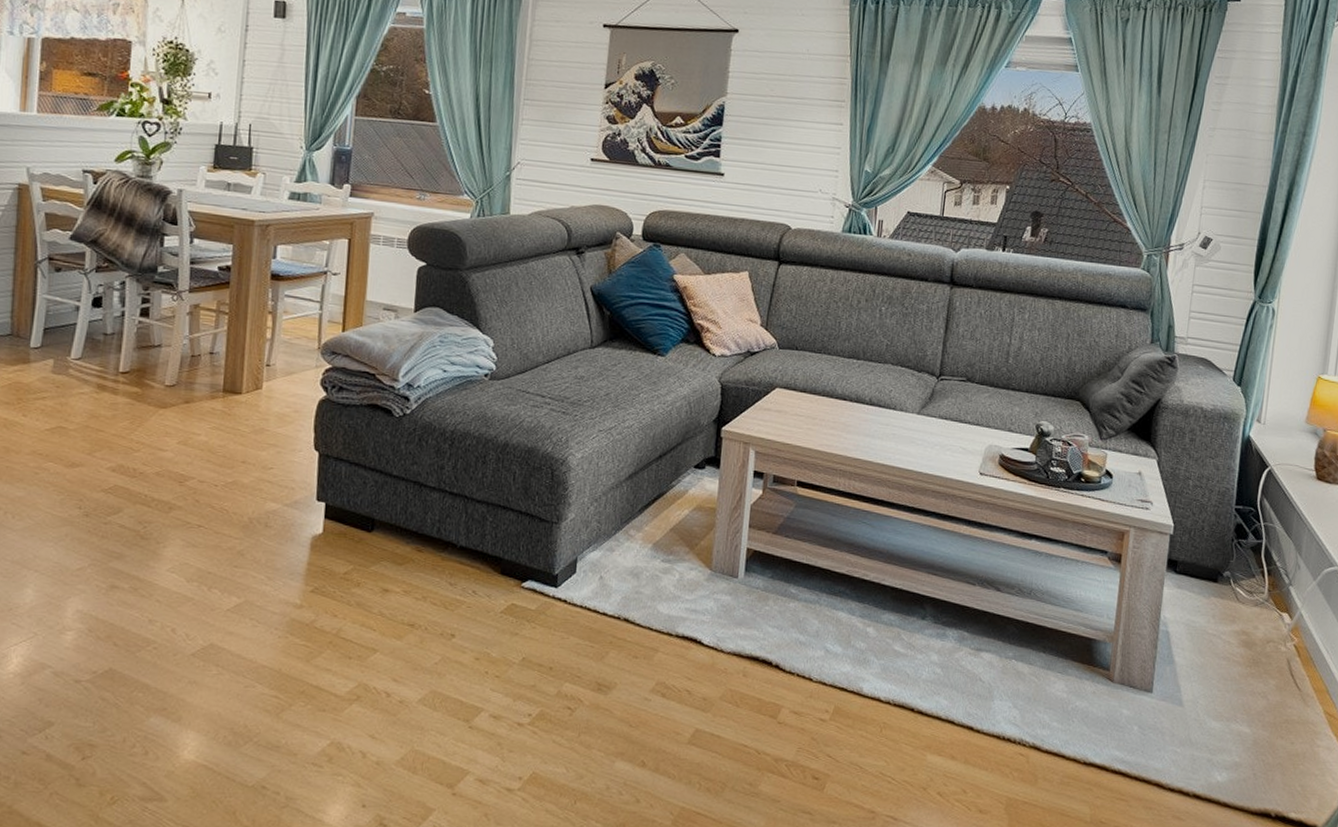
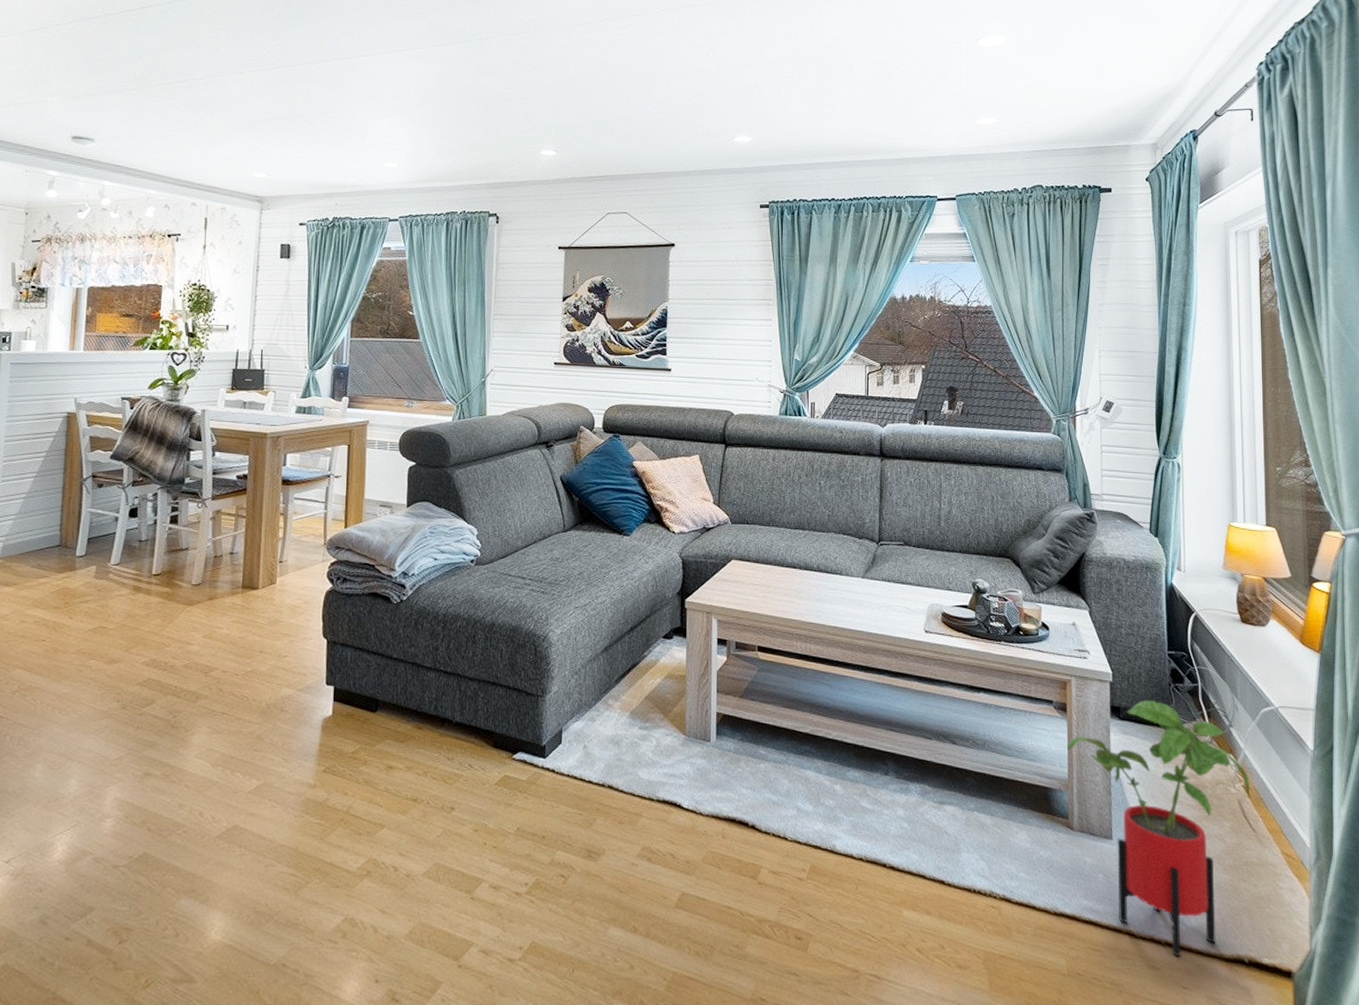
house plant: none [1117,554,1302,809] -> present [1067,700,1251,958]

